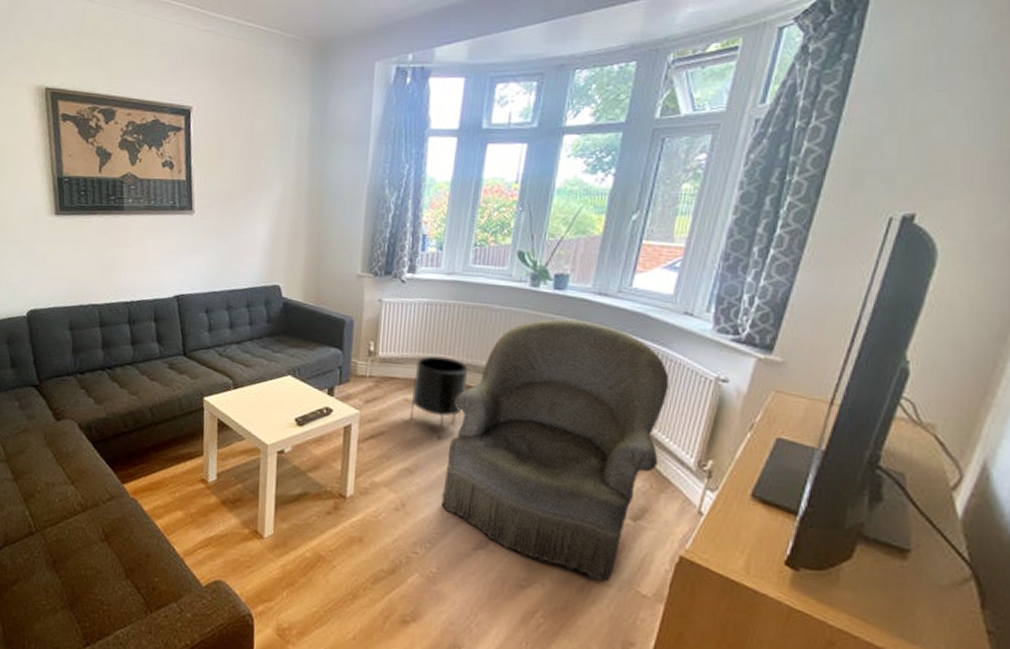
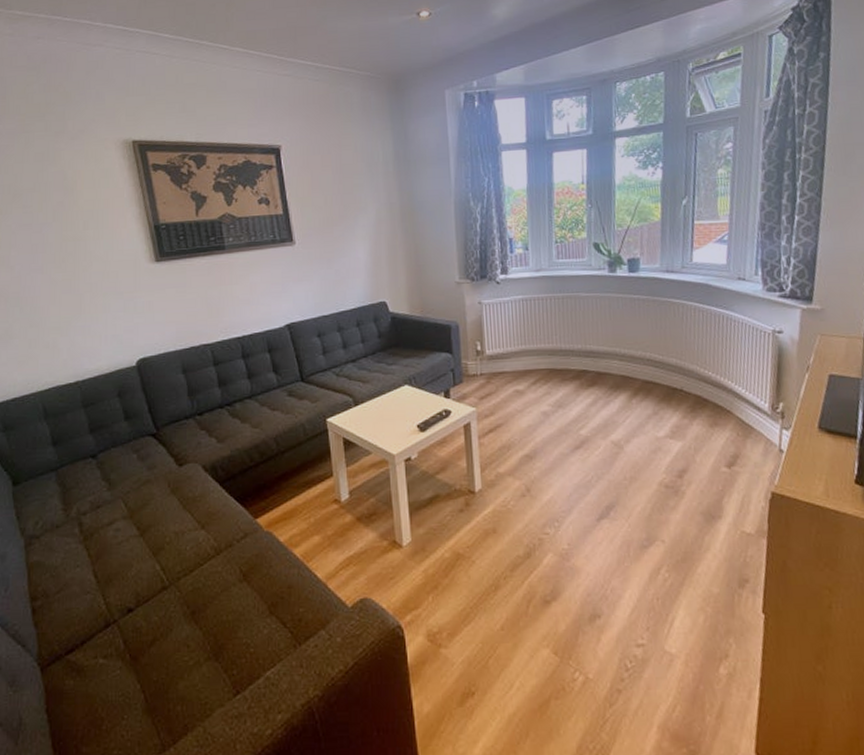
planter: present [409,355,469,439] -> none [520,346,568,423]
armchair: present [442,318,670,583] -> none [560,296,740,529]

